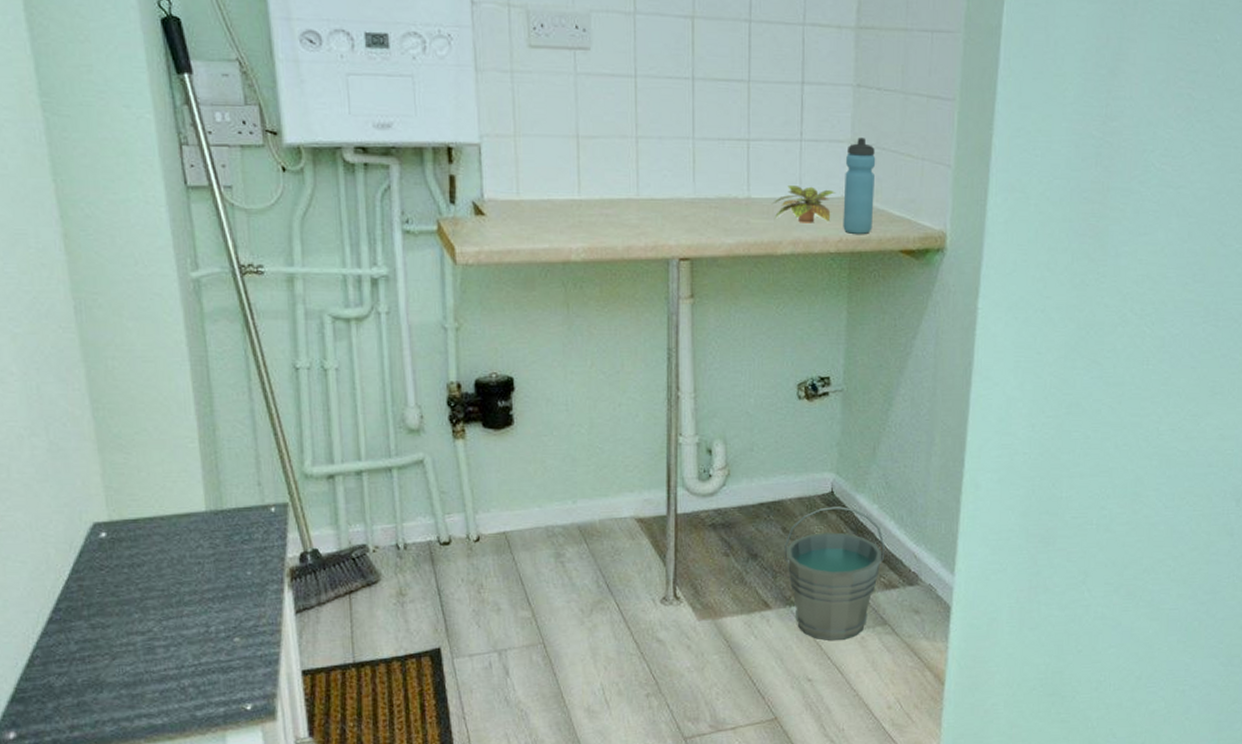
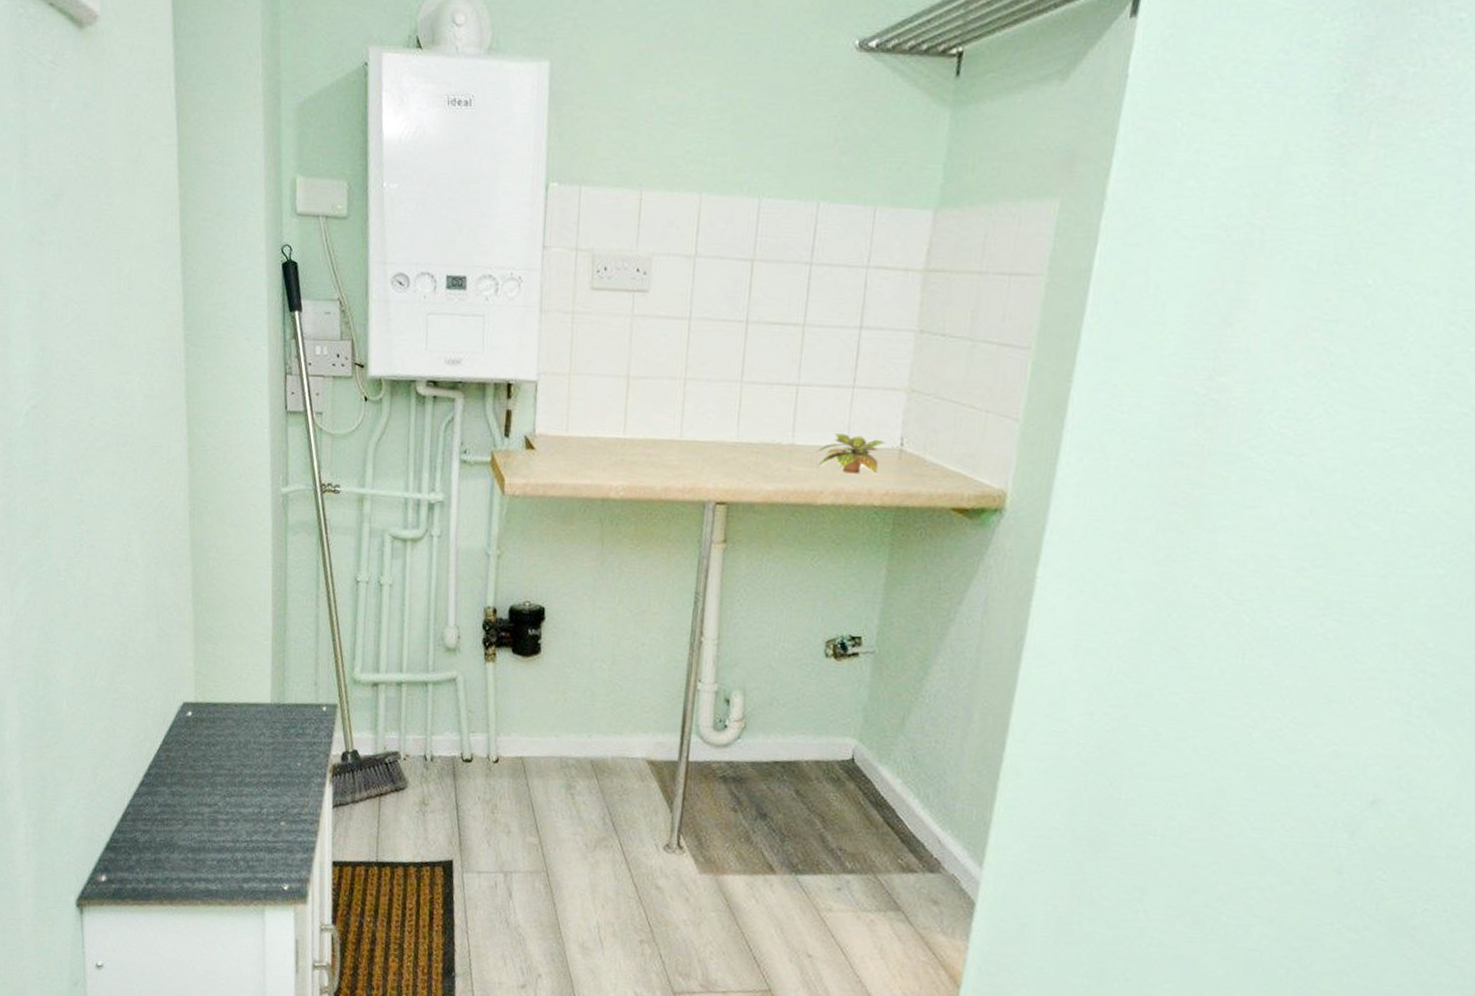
bucket: present [784,505,885,640] -> none [794,774,906,920]
water bottle: present [843,137,876,234] -> none [890,386,934,488]

